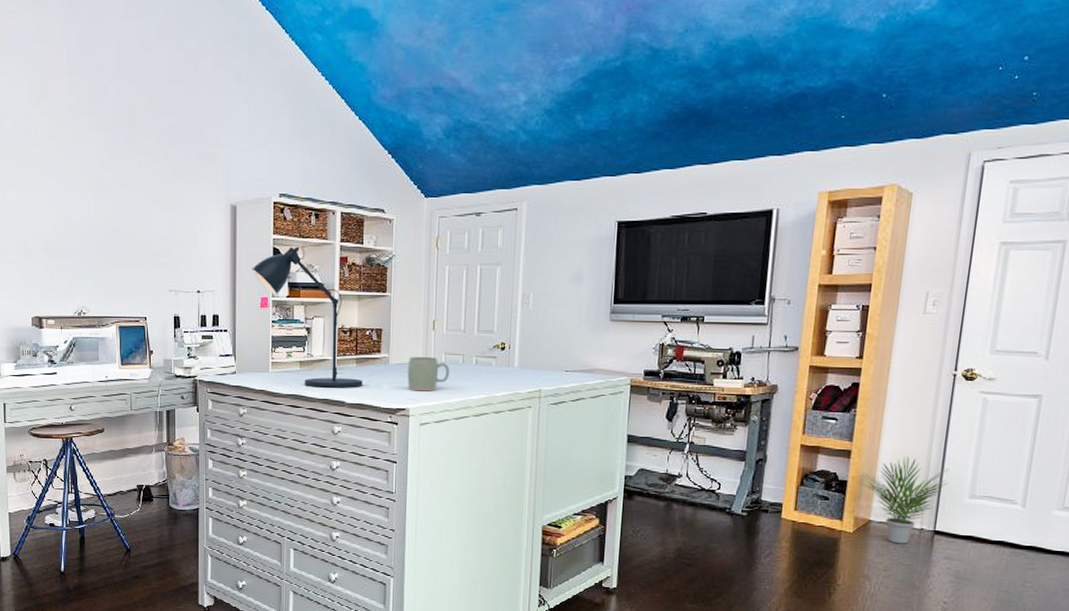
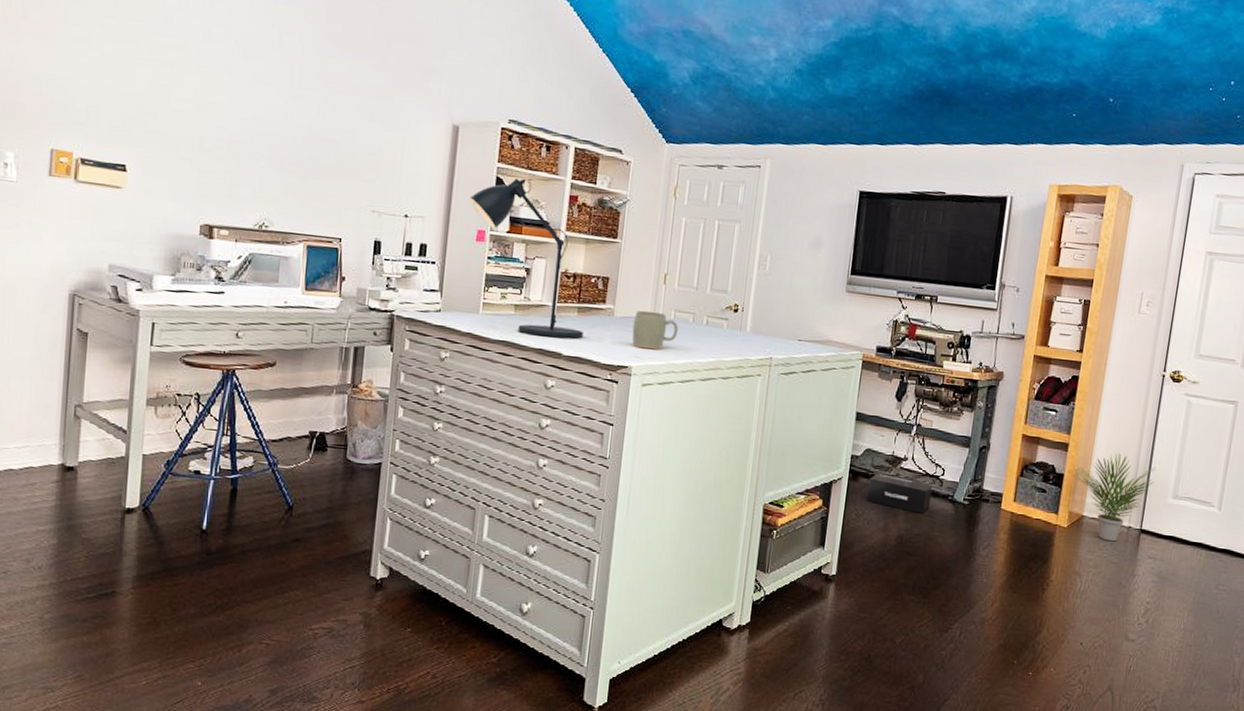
box: none [643,491,708,528] -> present [866,473,932,515]

